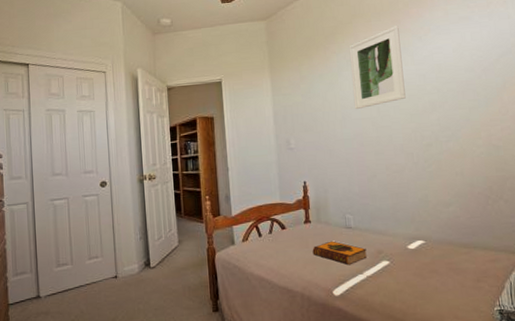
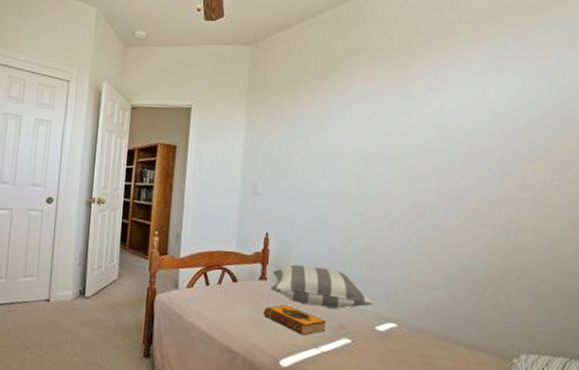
pillow: none [315,203,404,238] -> present [271,264,375,309]
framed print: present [349,26,406,109] -> none [338,69,408,160]

